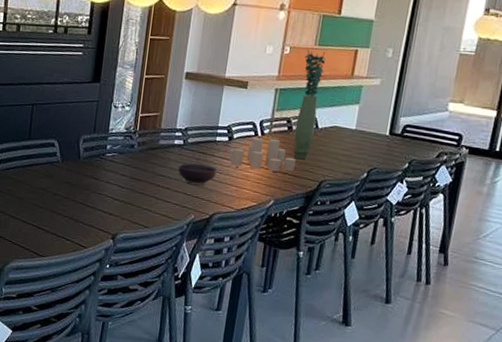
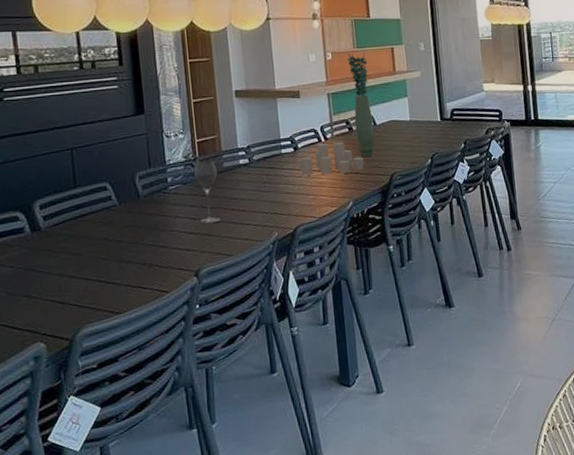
wineglass: none [127,134,153,195] -> present [193,160,221,224]
bowl: present [178,163,217,185] -> none [249,179,291,201]

